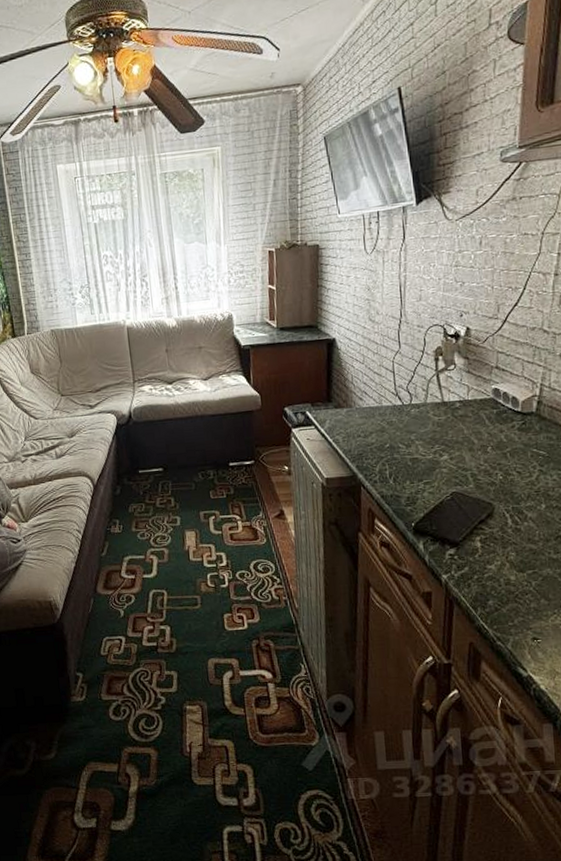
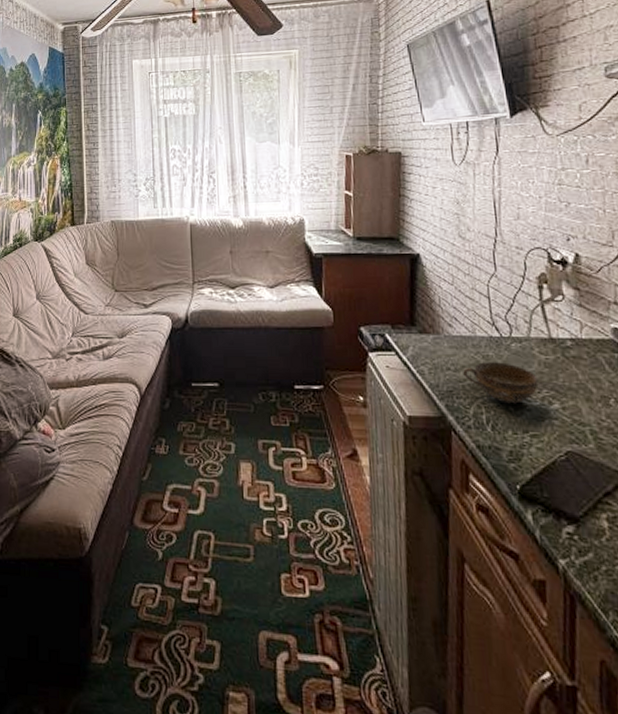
cup: none [371,426,432,460] -> present [463,362,539,404]

